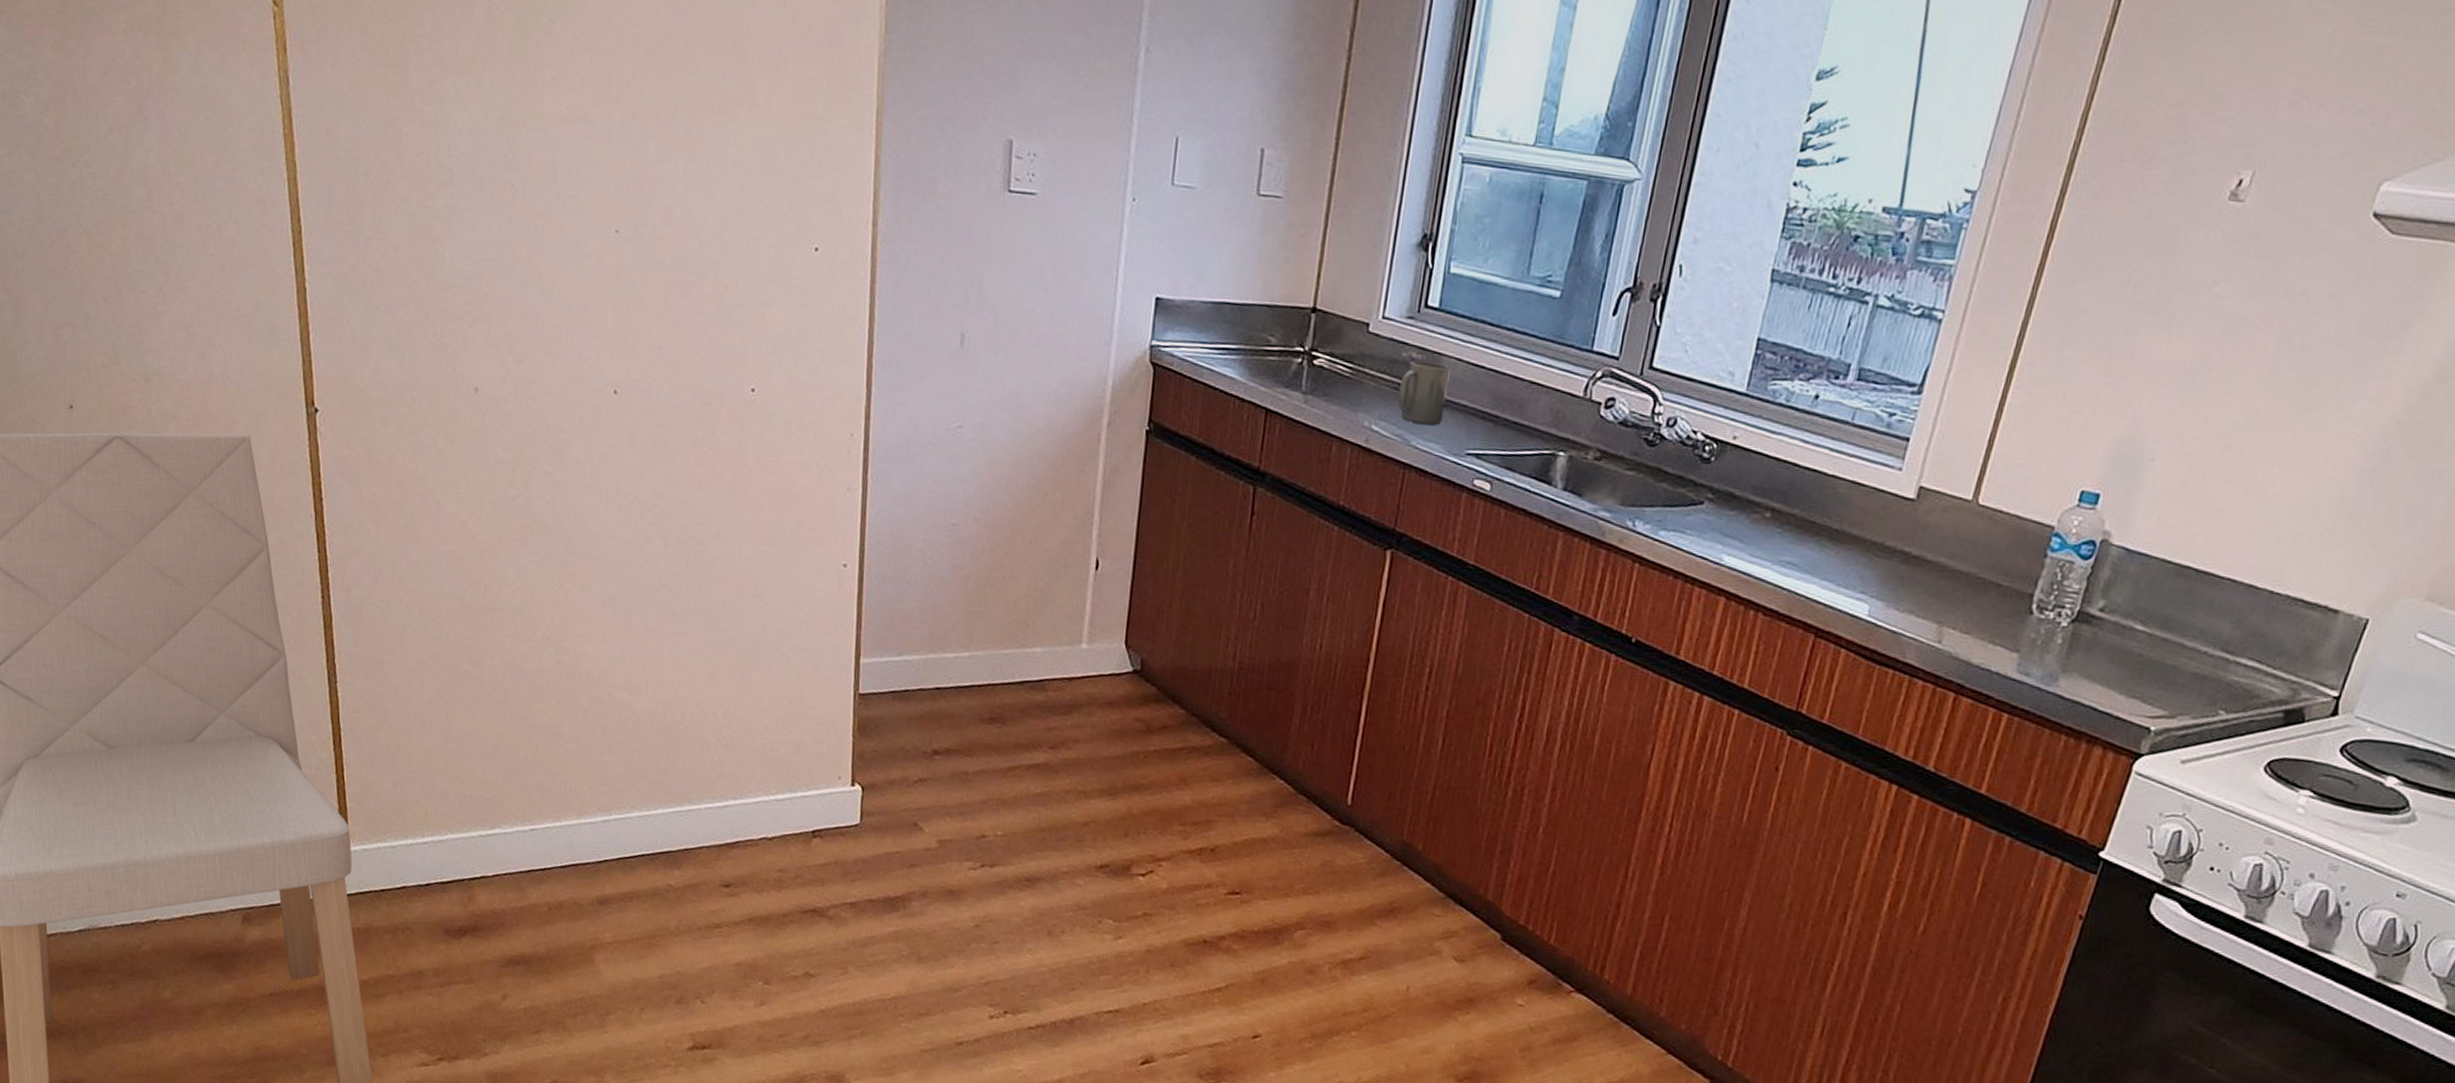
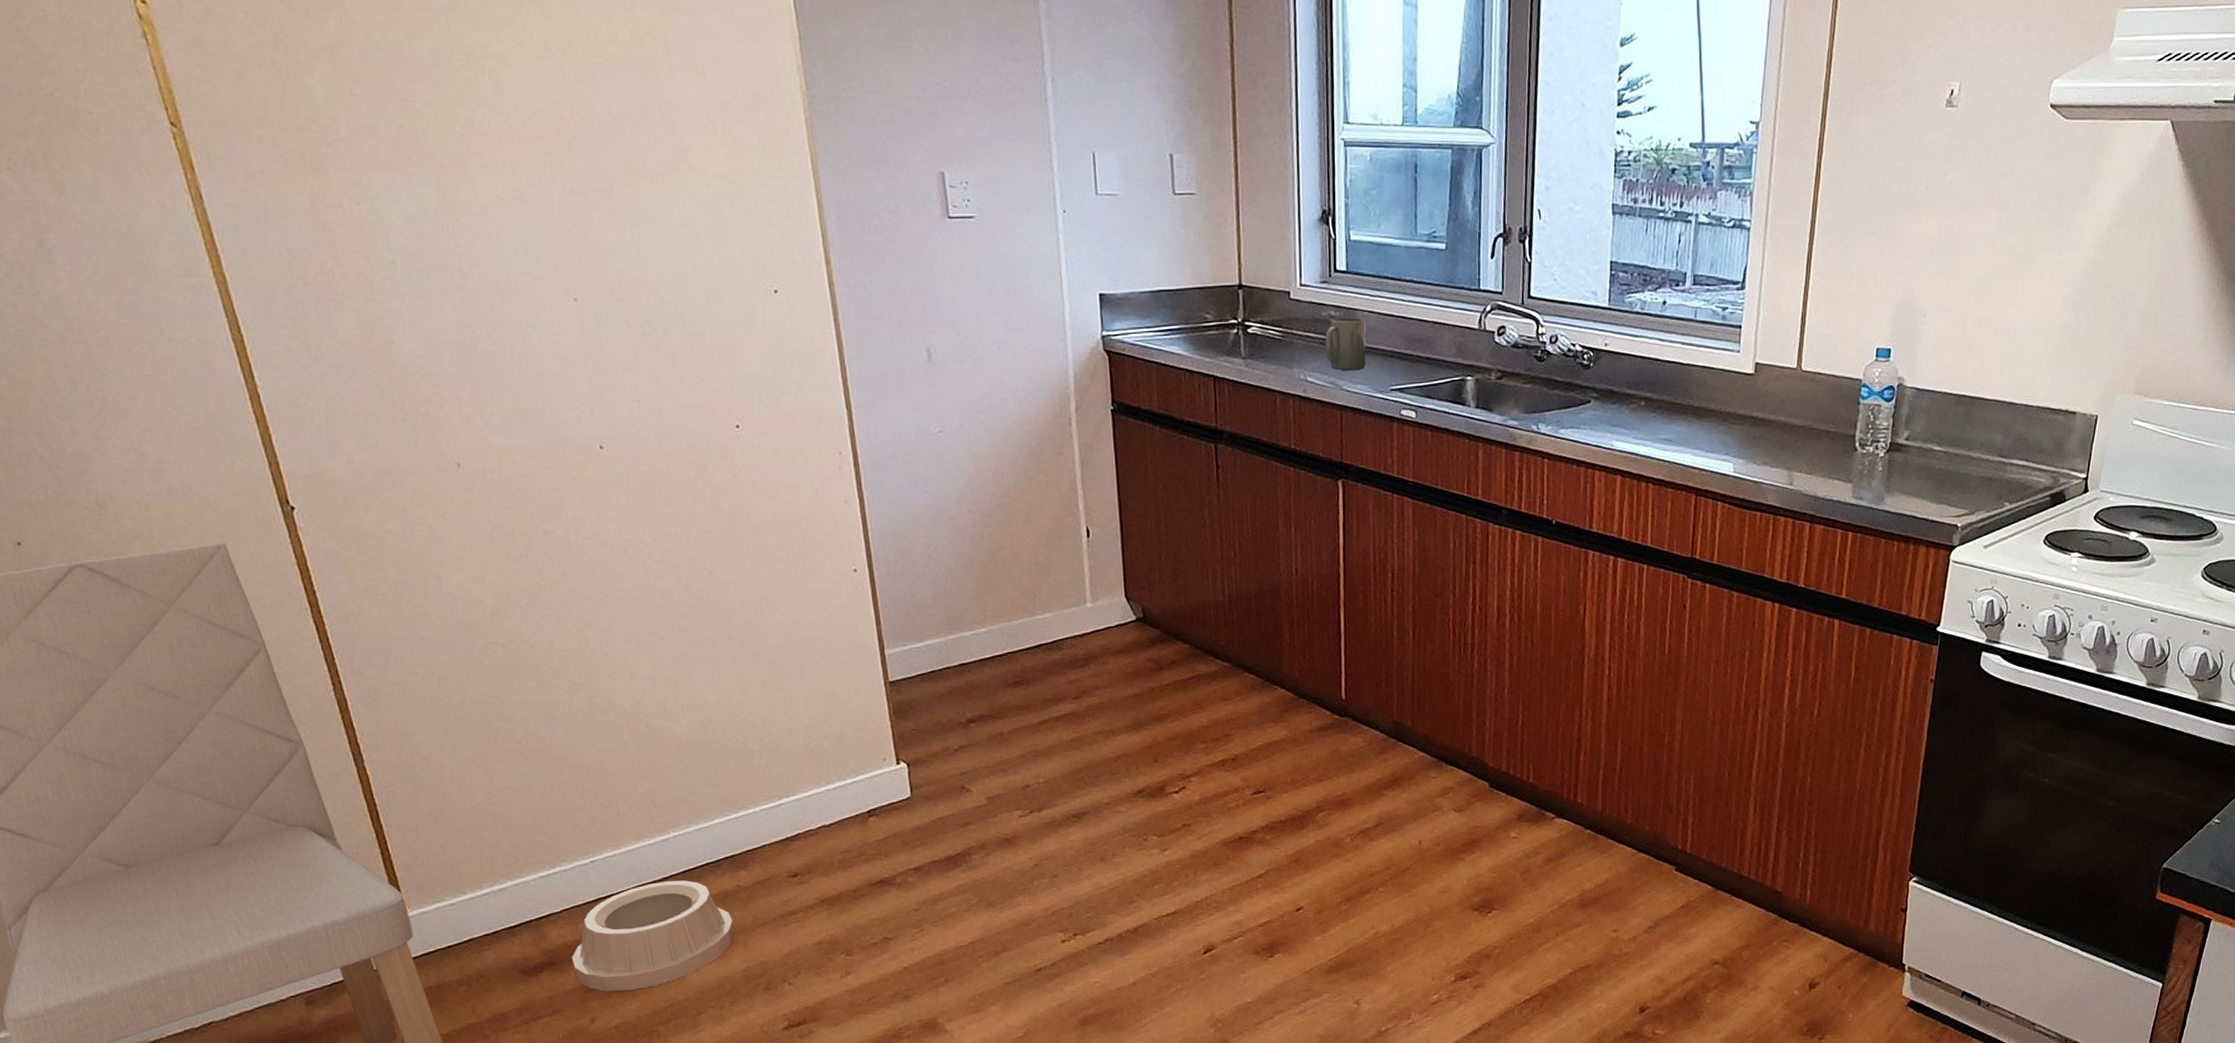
pet bowl: none [495,864,658,975] -> present [572,880,735,992]

